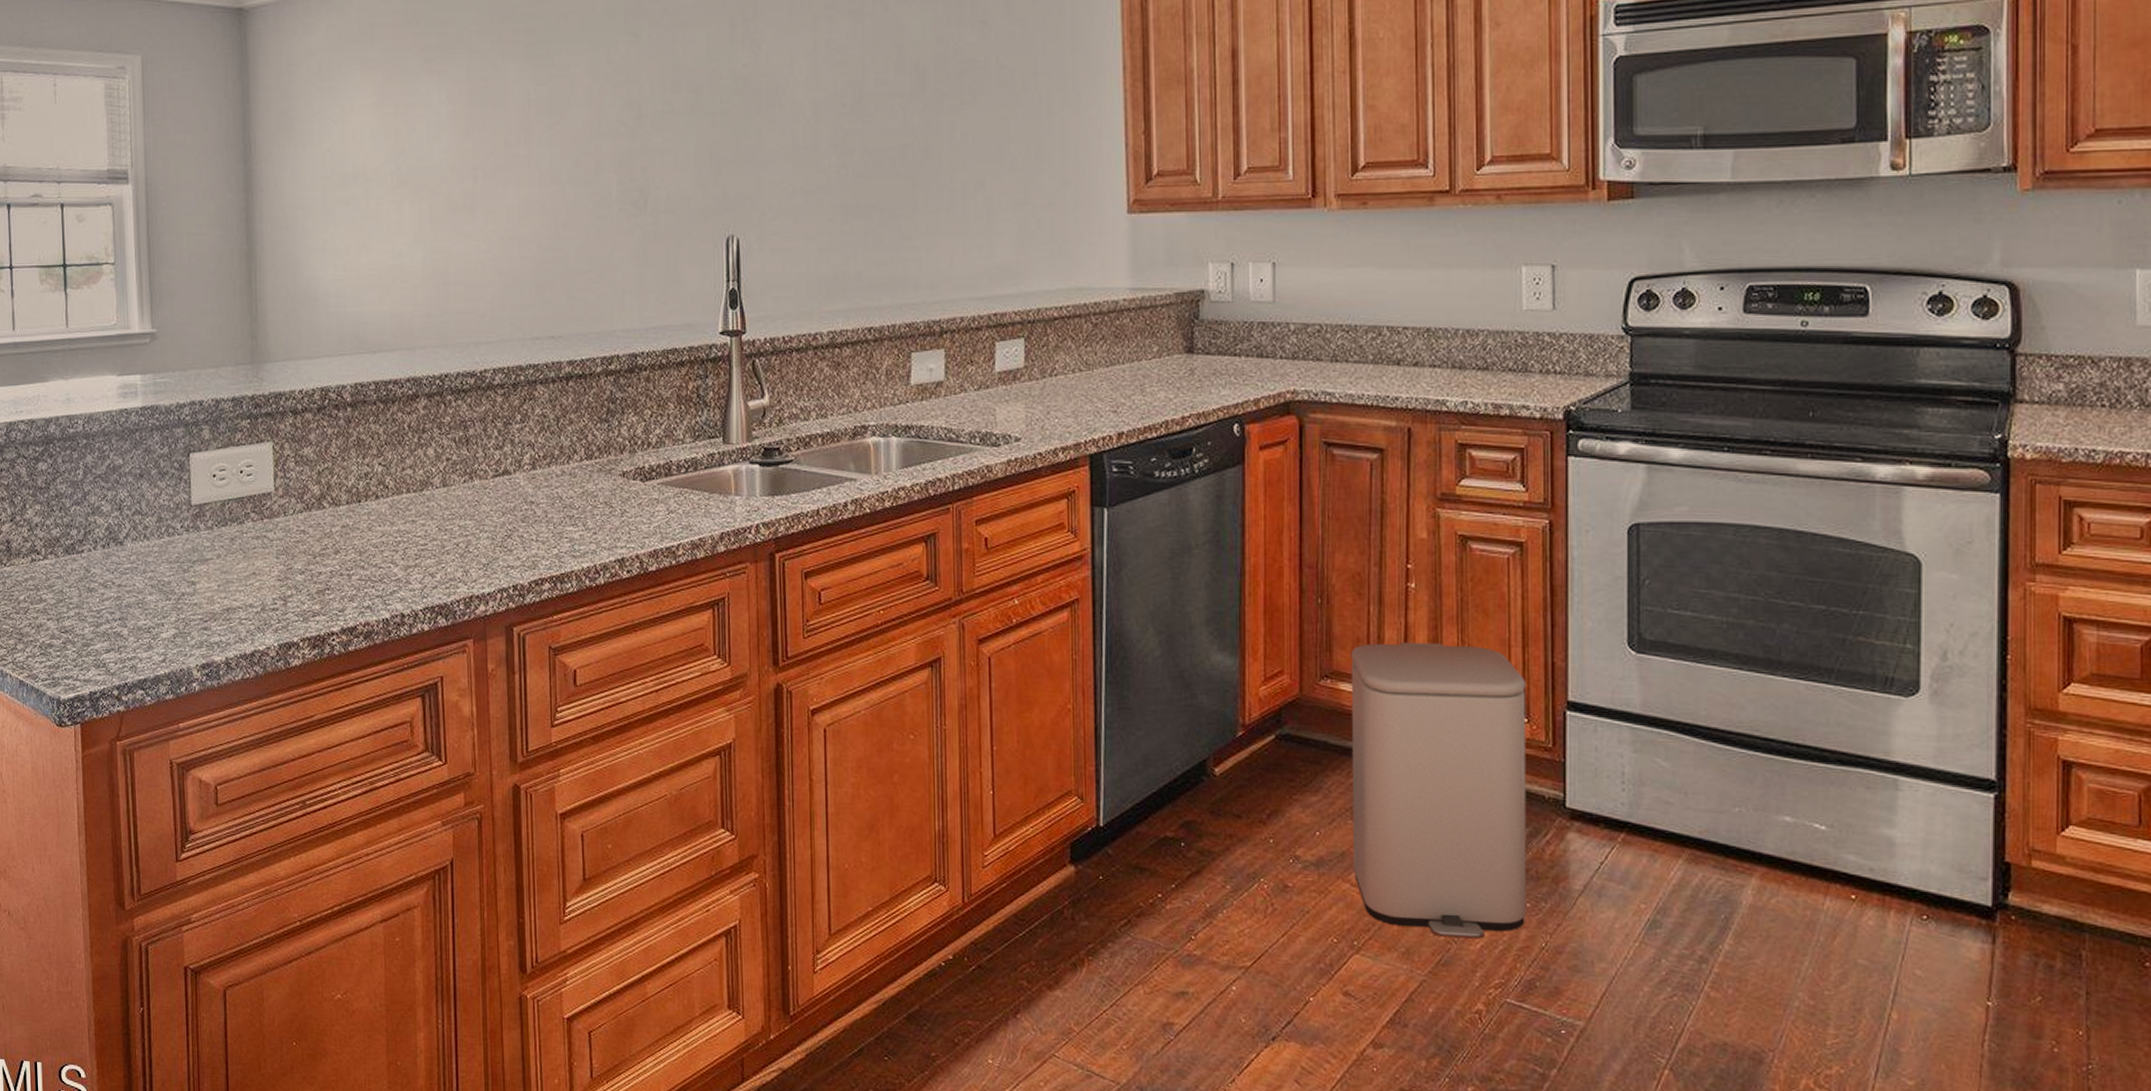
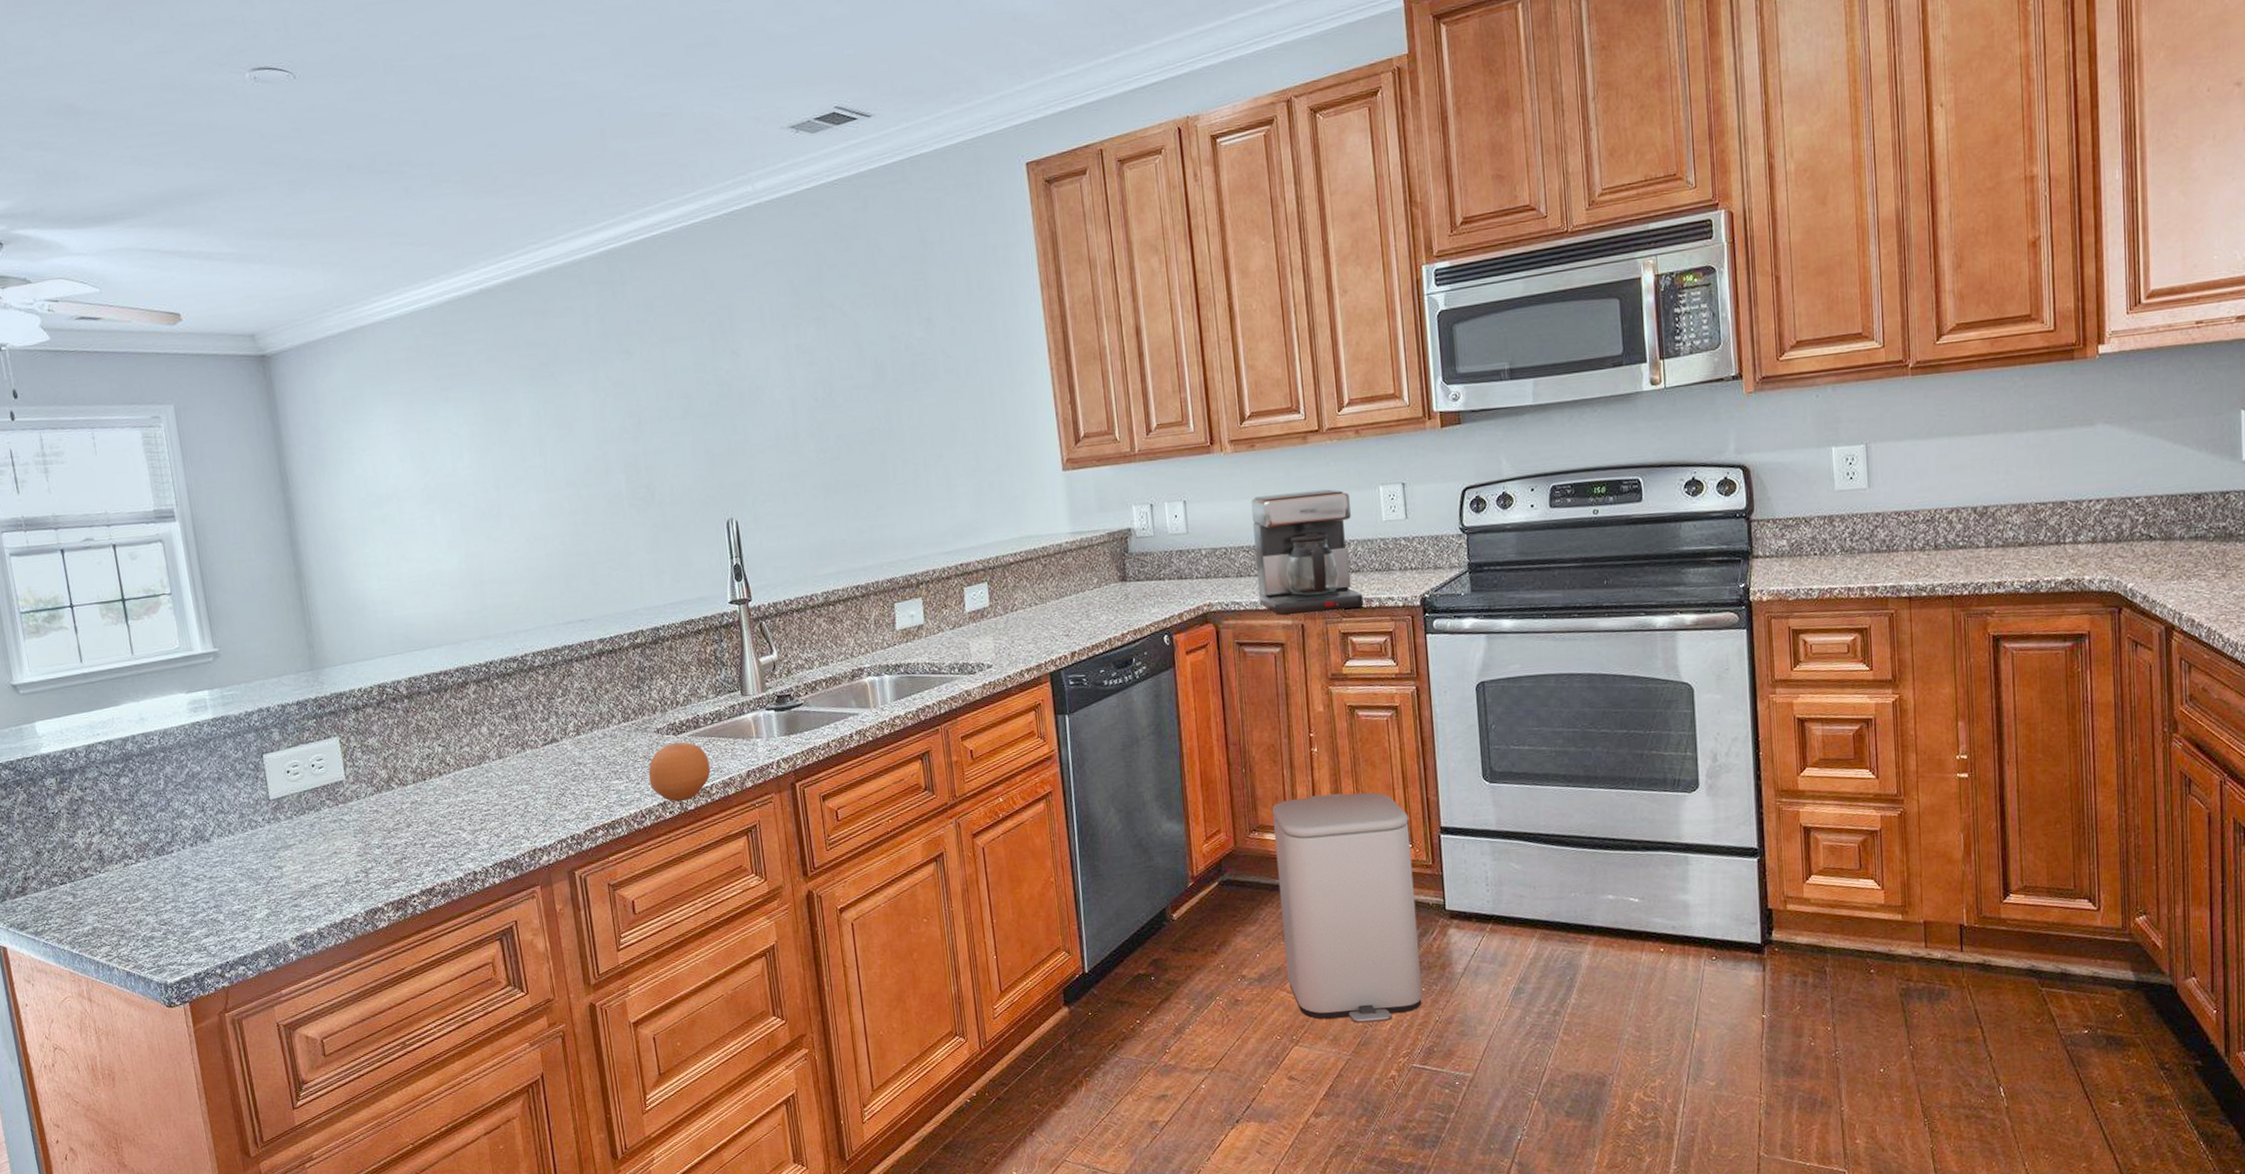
fruit: none [608,490,679,560] -> present [648,742,711,802]
coffee maker: none [1356,264,1490,415] -> present [1251,489,1364,616]

